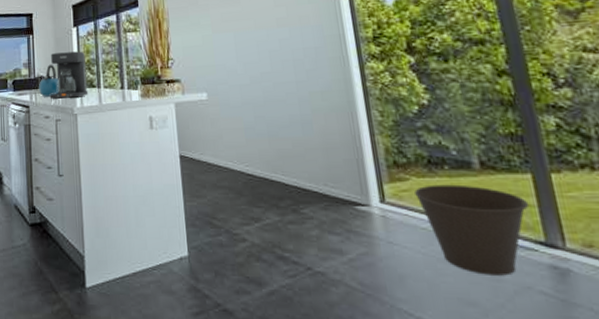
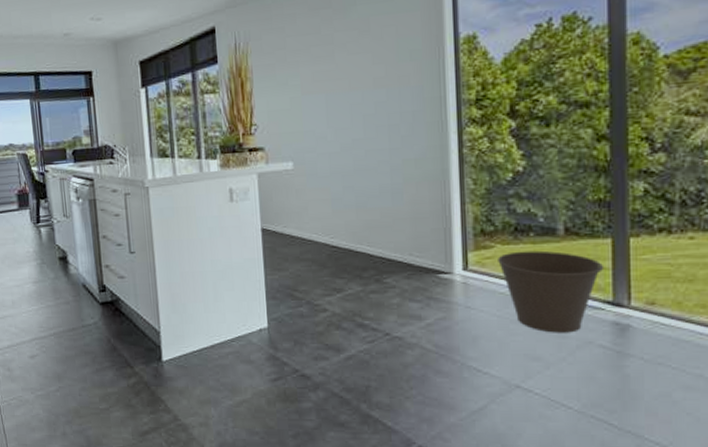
kettle: present [39,64,59,97] -> none [103,131,127,169]
coffee maker: present [50,51,89,99] -> none [116,116,161,171]

